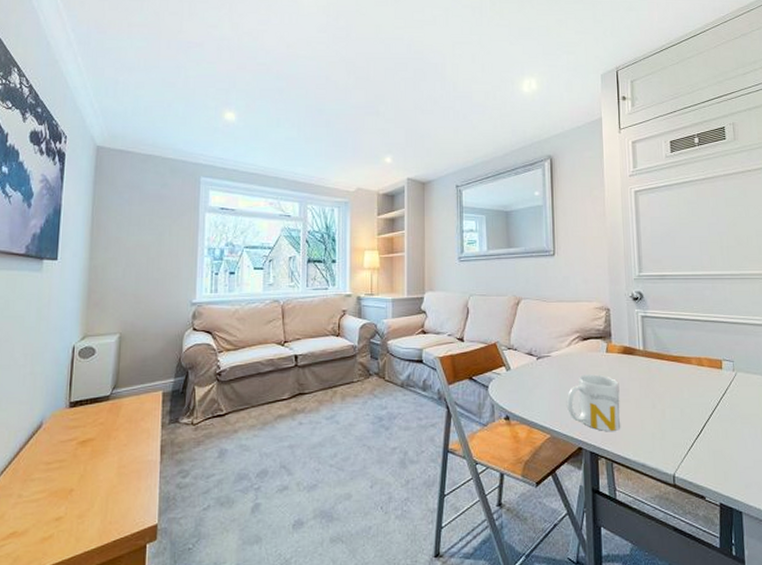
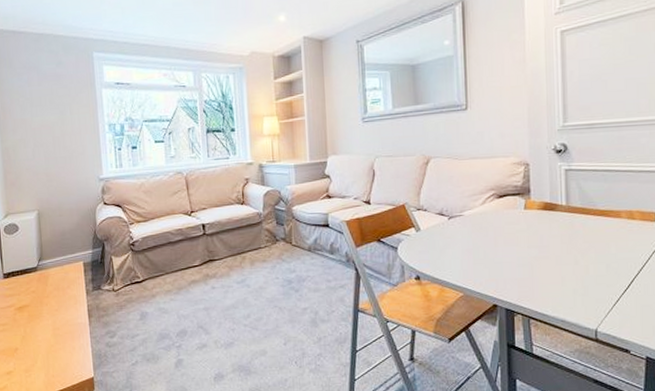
mug: present [567,374,621,431] -> none [481,232,539,288]

